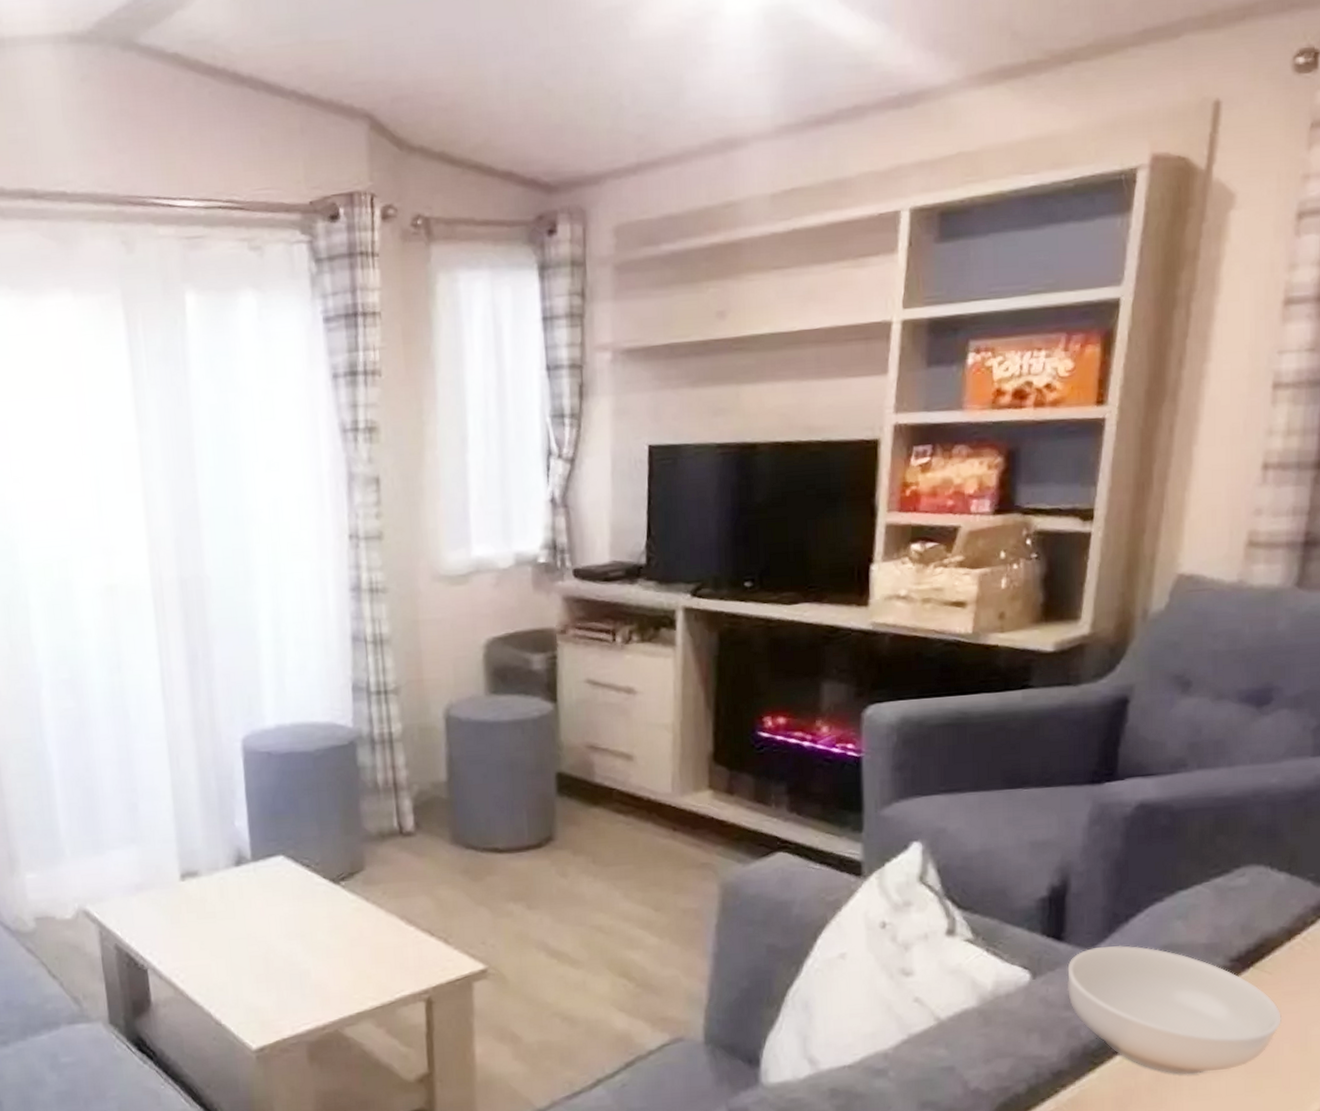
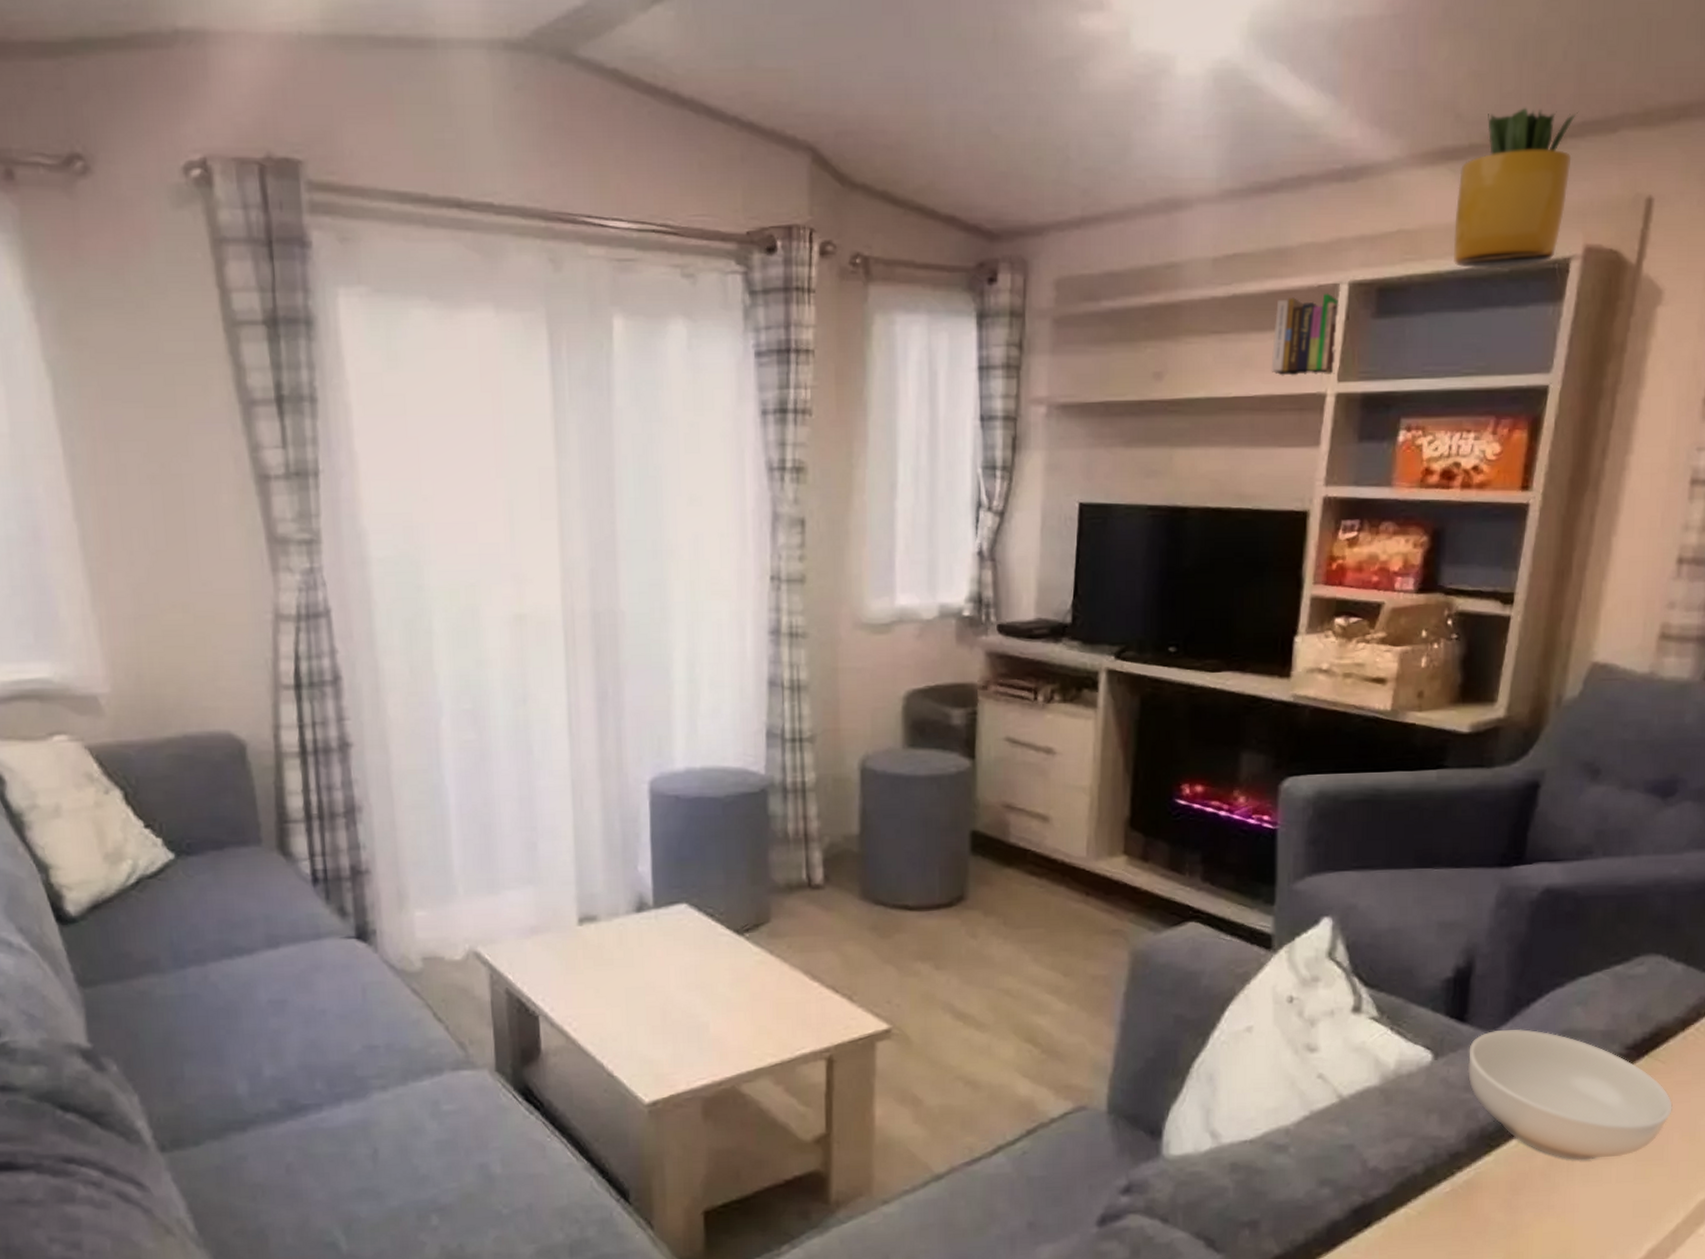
books: none [834,221,902,307] -> present [1271,293,1340,376]
planter: none [1016,19,1140,187] -> present [1454,107,1579,269]

